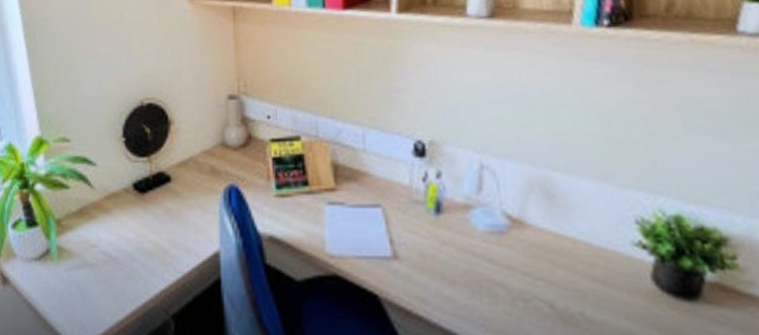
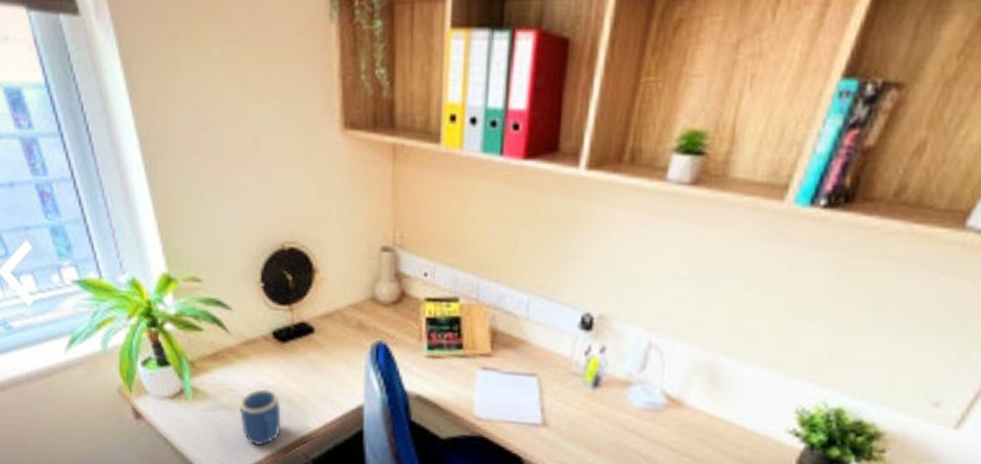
mug: none [101,241,142,305] -> present [238,387,281,447]

